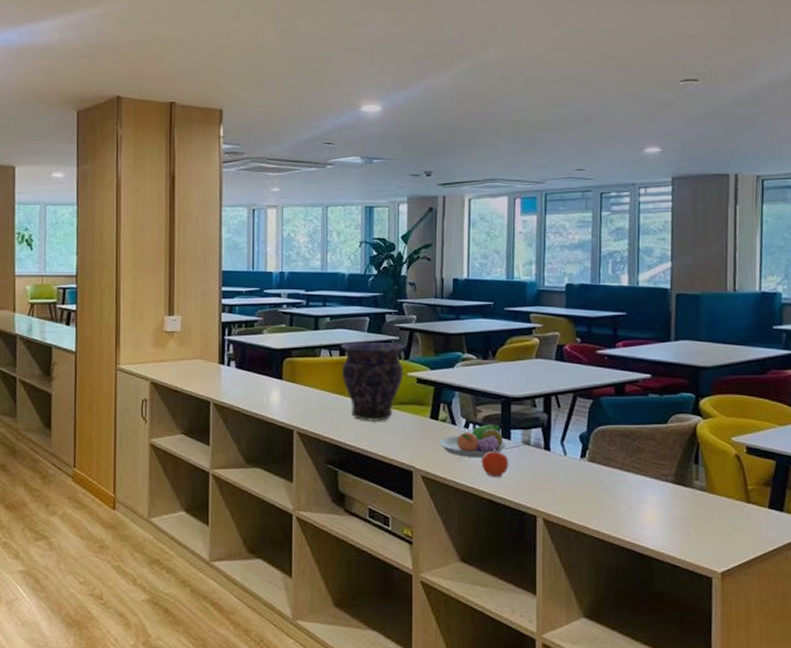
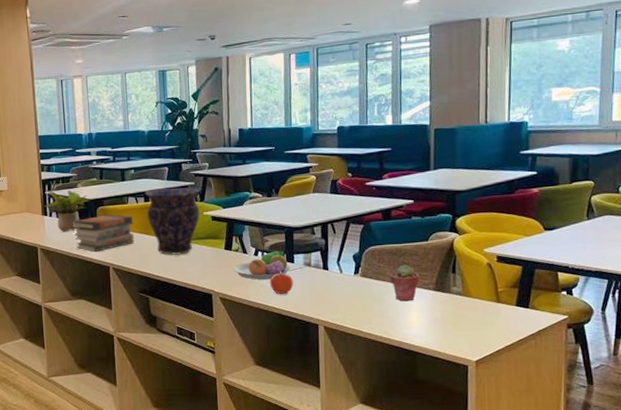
potted plant: none [222,335,276,386] -> present [44,189,90,232]
book stack: none [253,368,326,411] -> present [71,214,134,252]
potted succulent: none [622,450,657,495] -> present [390,264,420,302]

